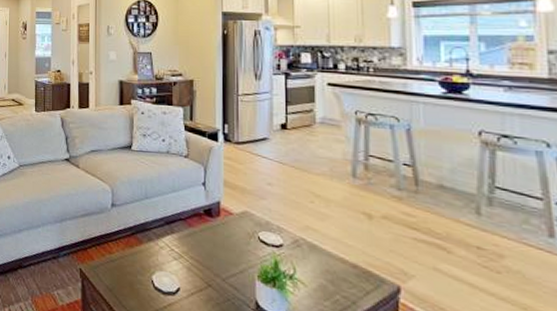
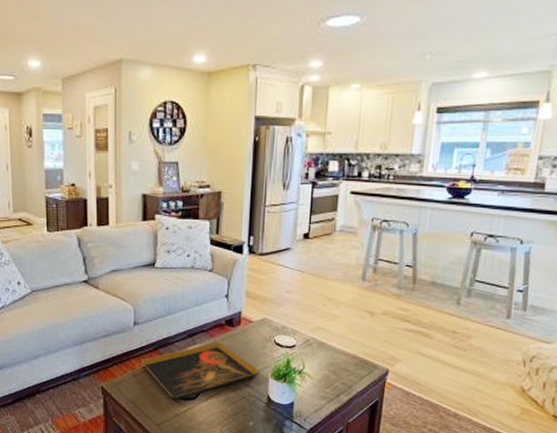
decorative tray: none [118,232,244,294] -> present [141,342,259,401]

